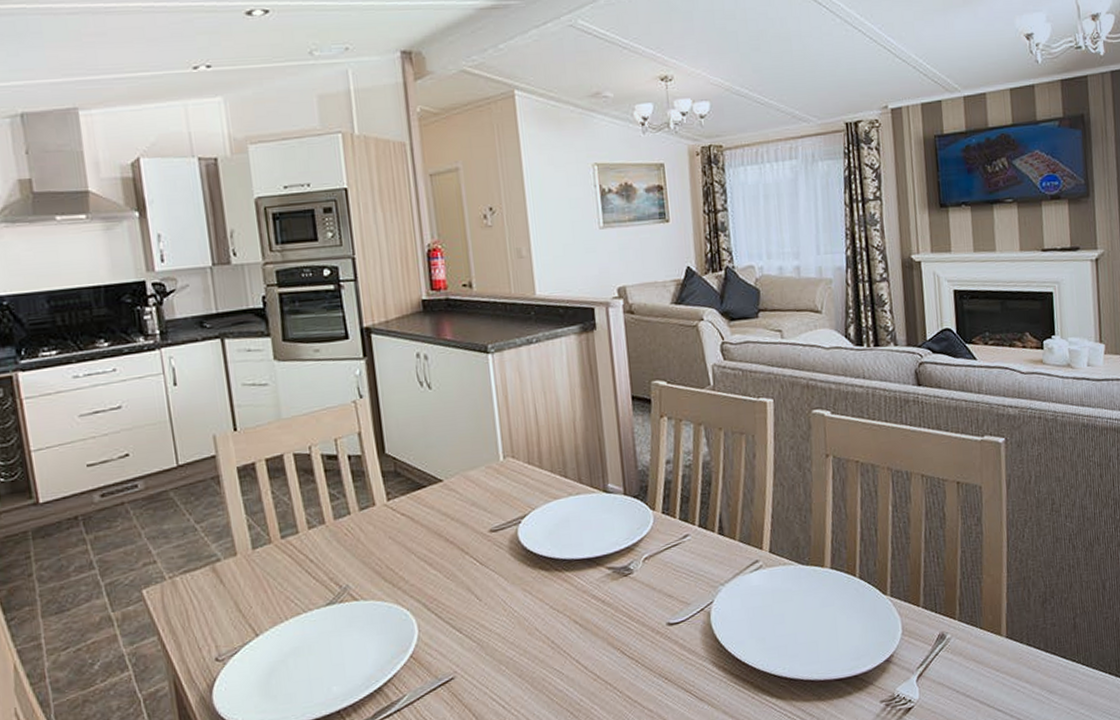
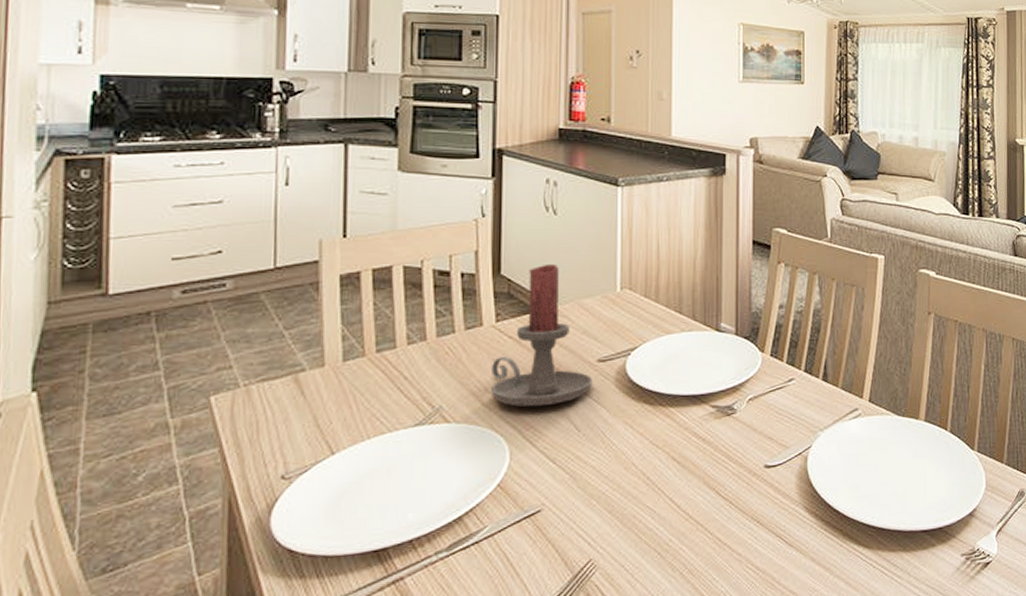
candle holder: none [388,438,488,581] -> present [490,263,592,407]

